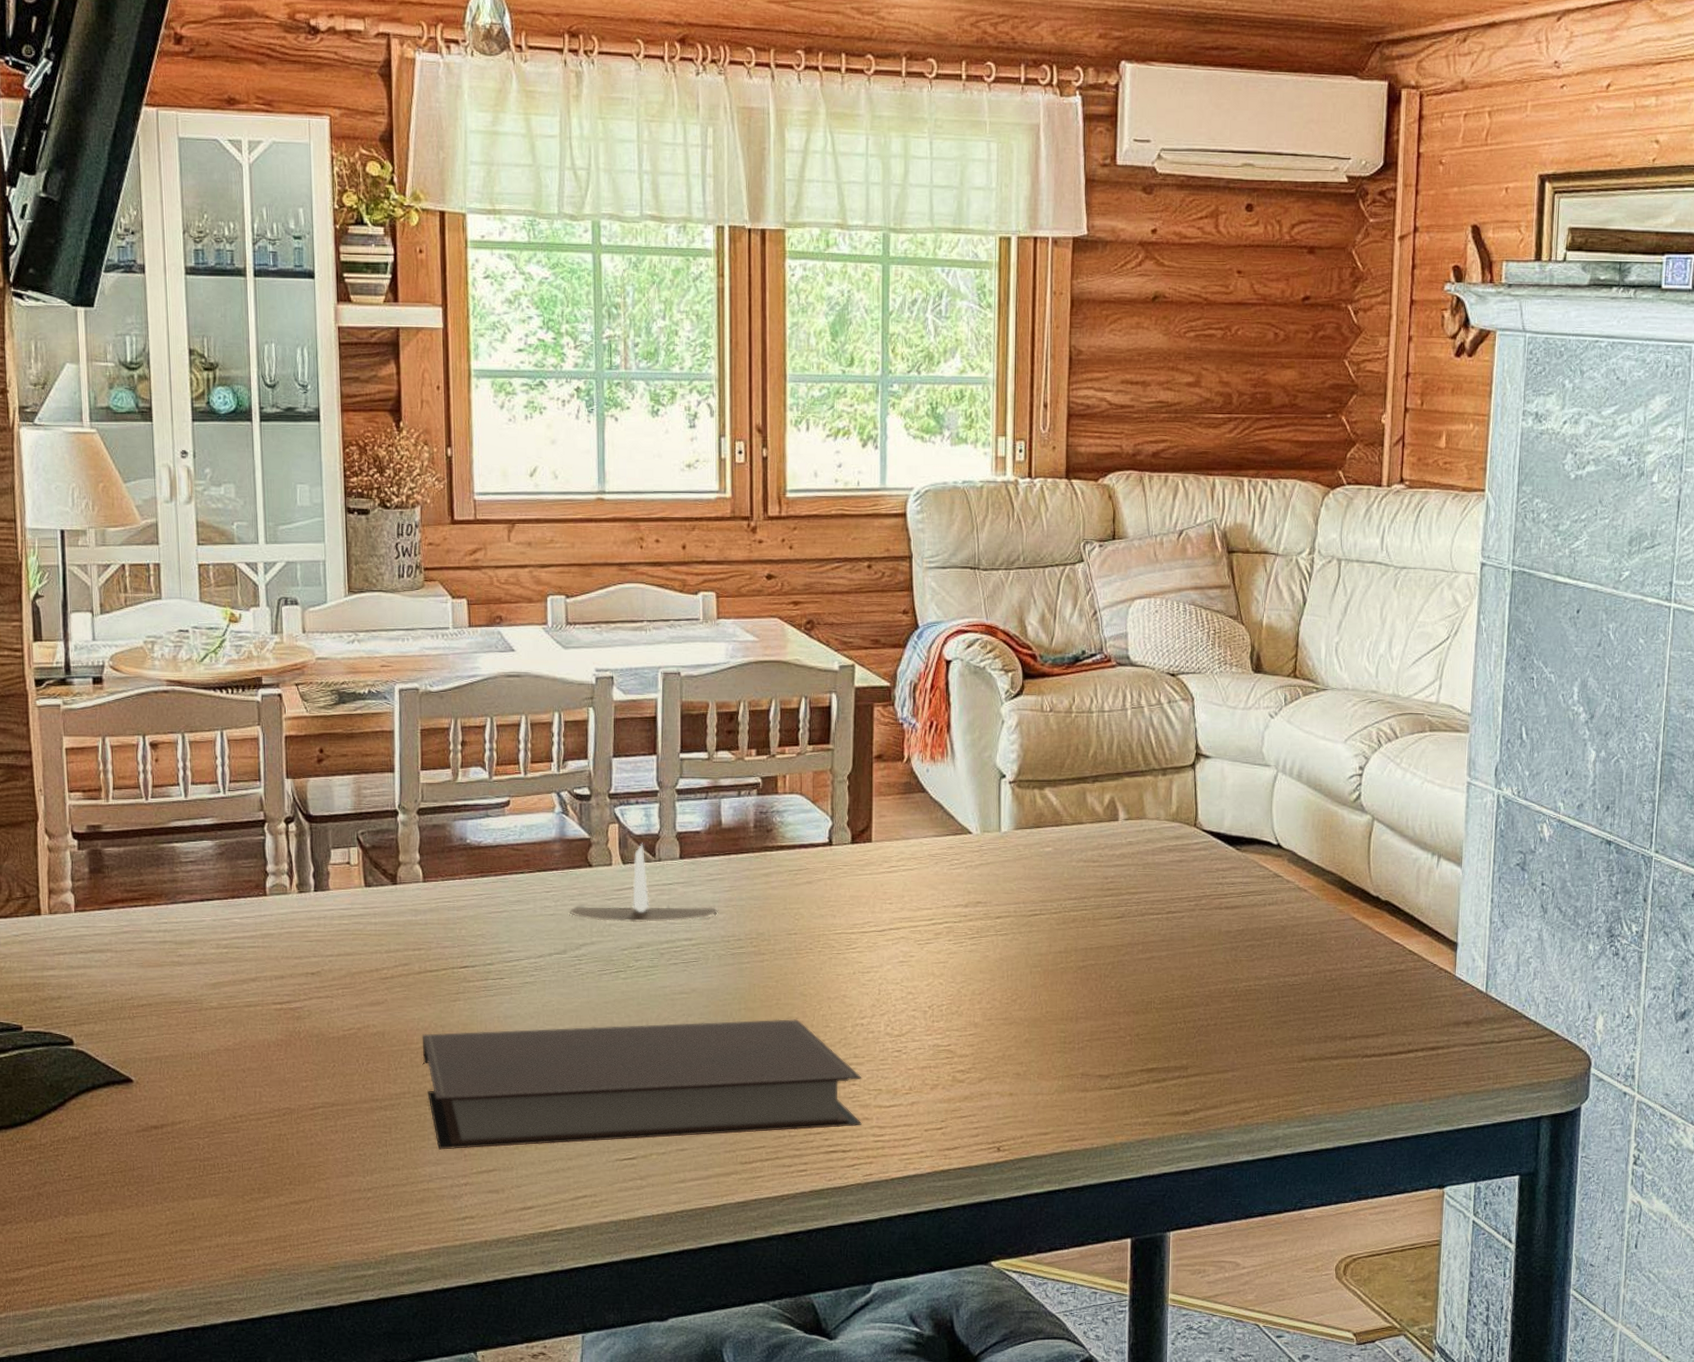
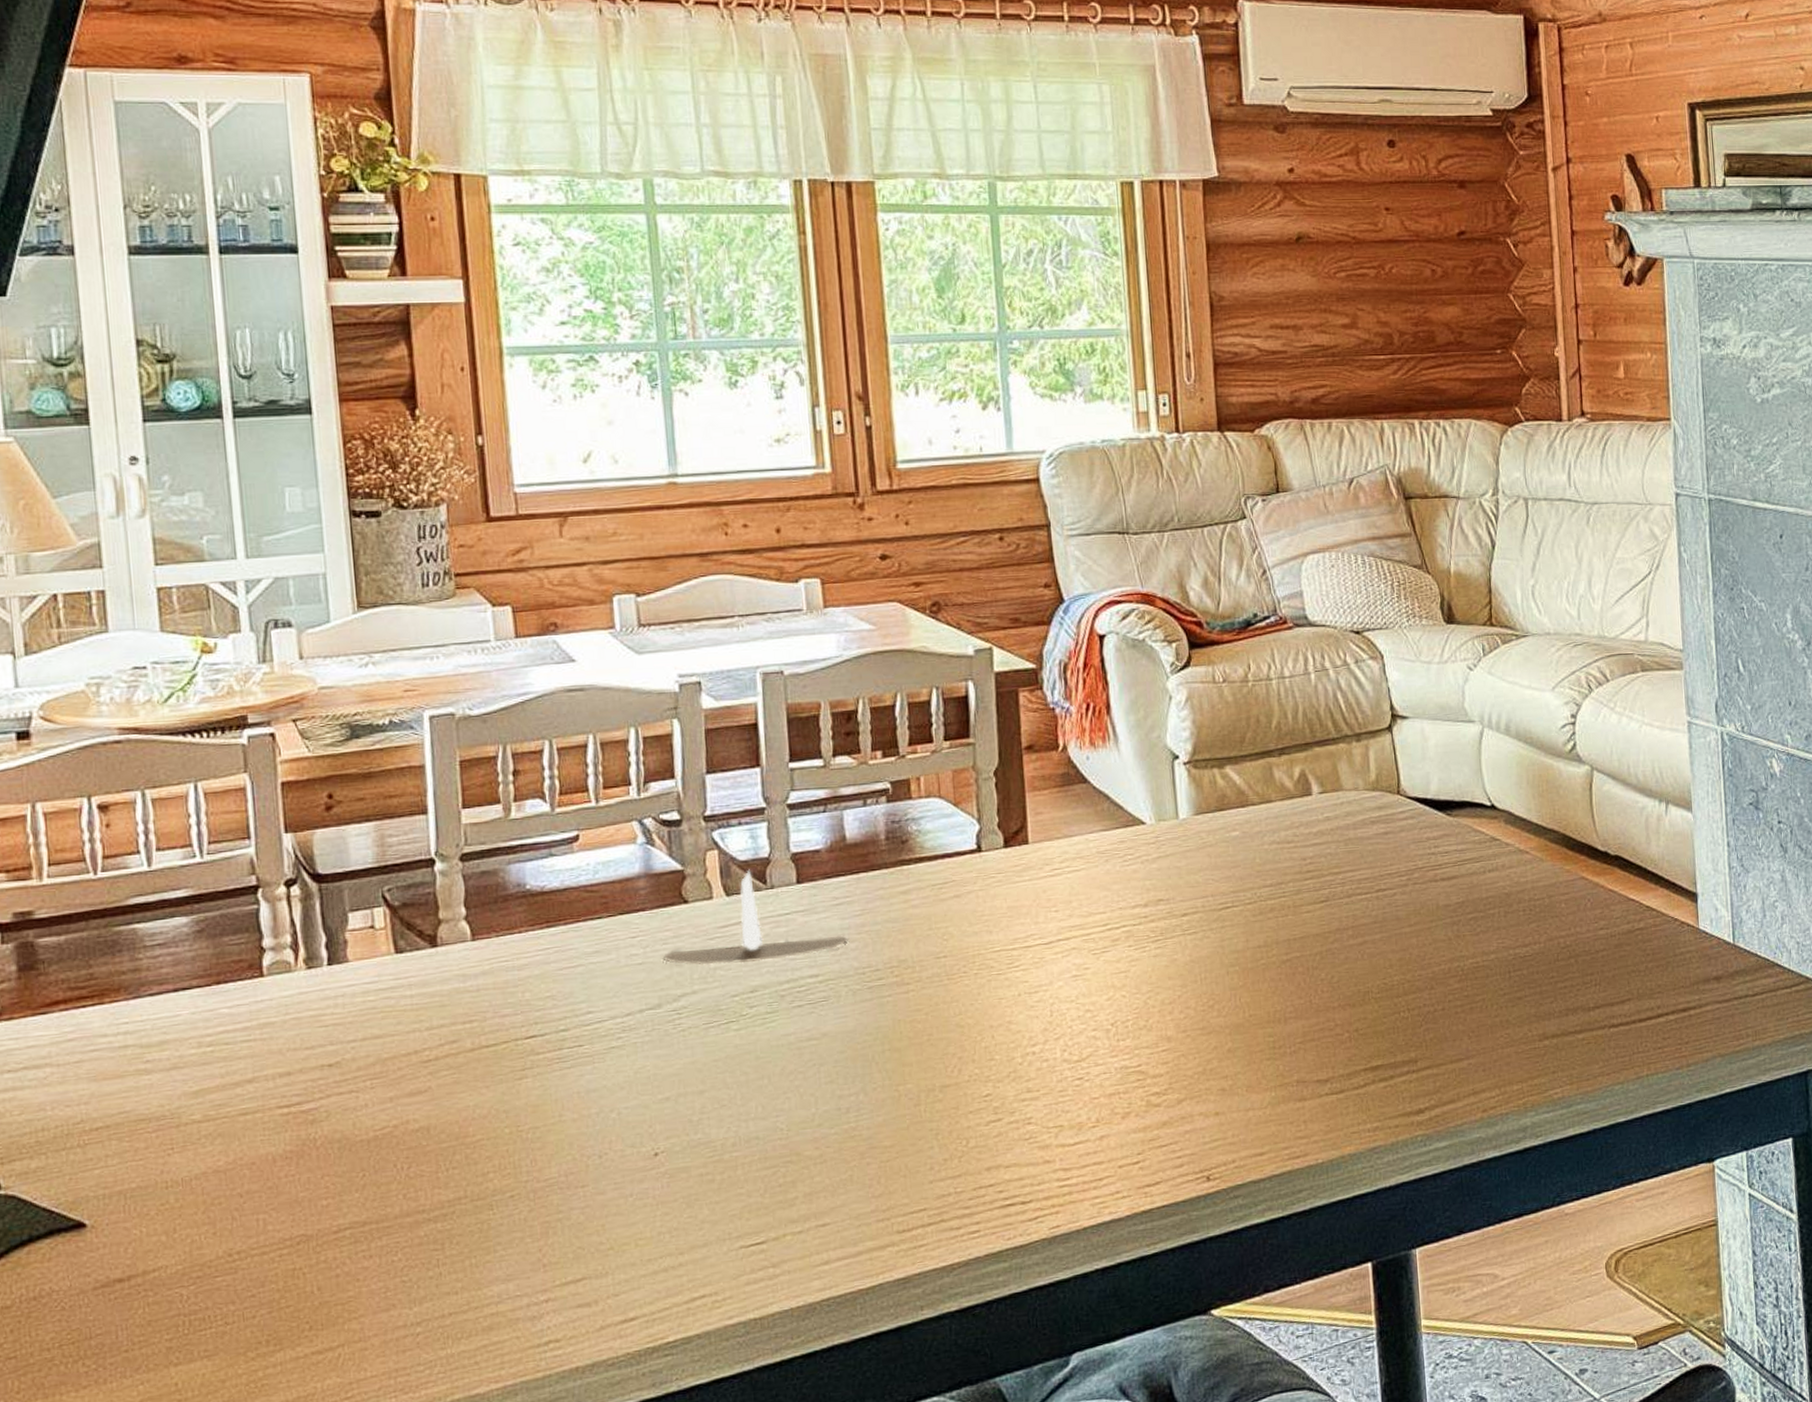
notebook: present [421,1019,862,1150] -> none [479,1055,1043,1263]

